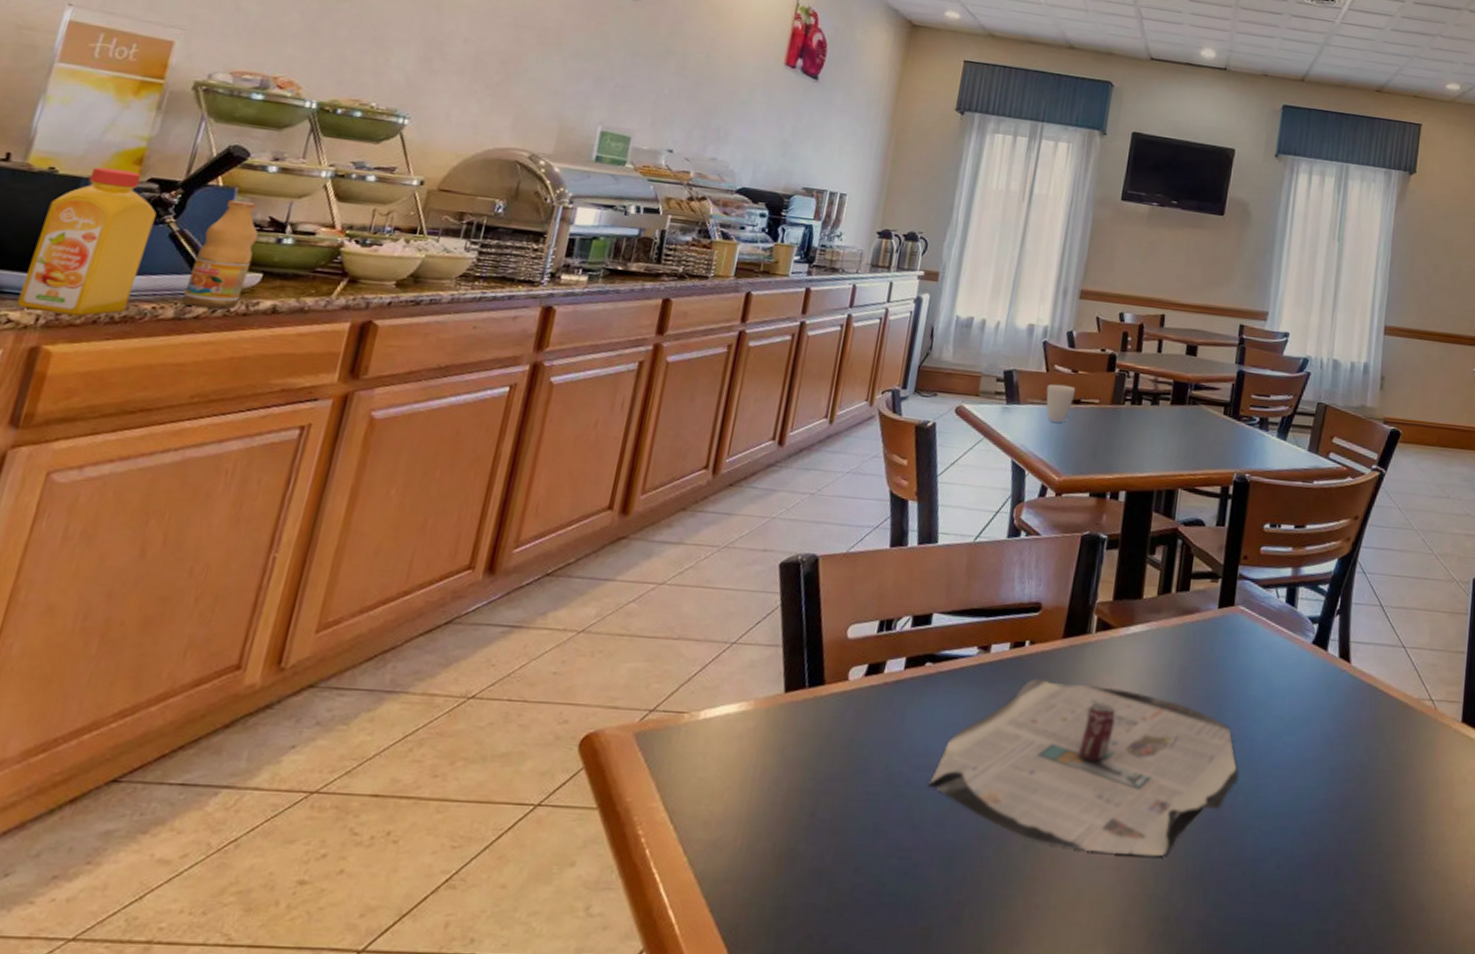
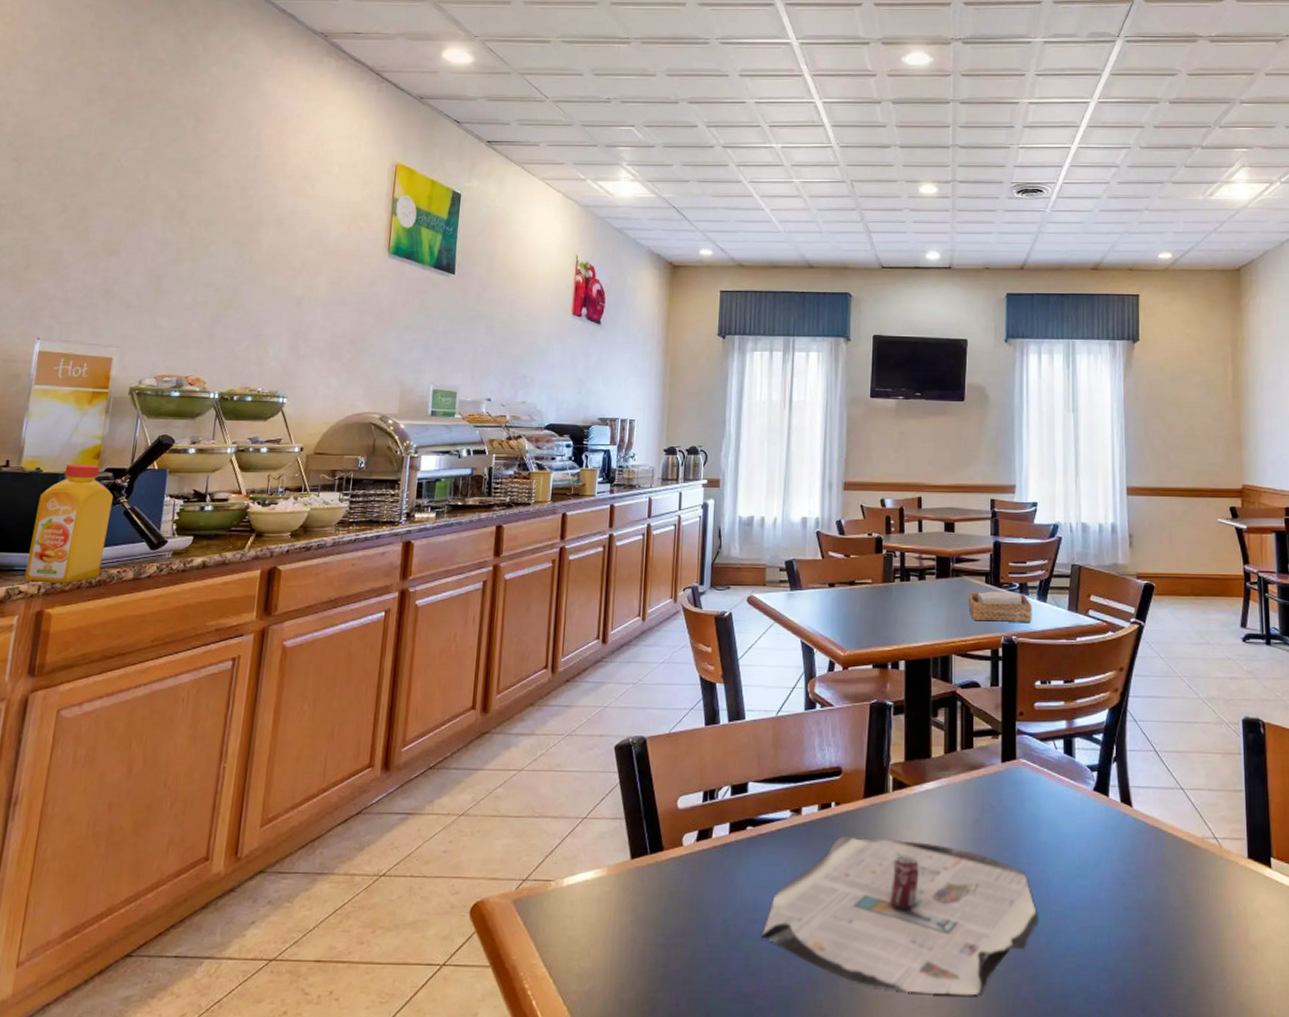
fruit juice: present [182,199,259,311] -> none [138,479,187,569]
cup: present [1046,383,1076,424] -> none [824,569,850,604]
napkin holder: none [1202,422,1271,461] -> present [968,591,1032,623]

